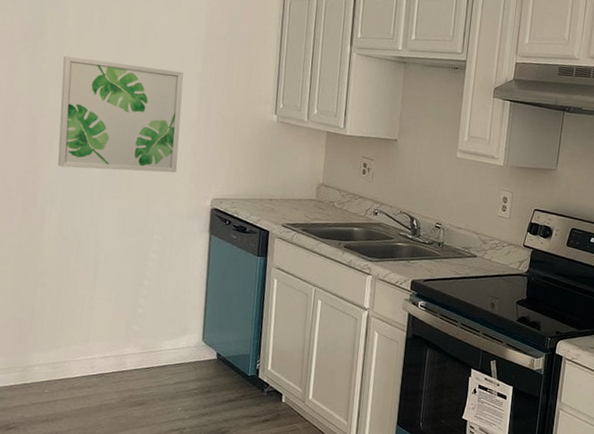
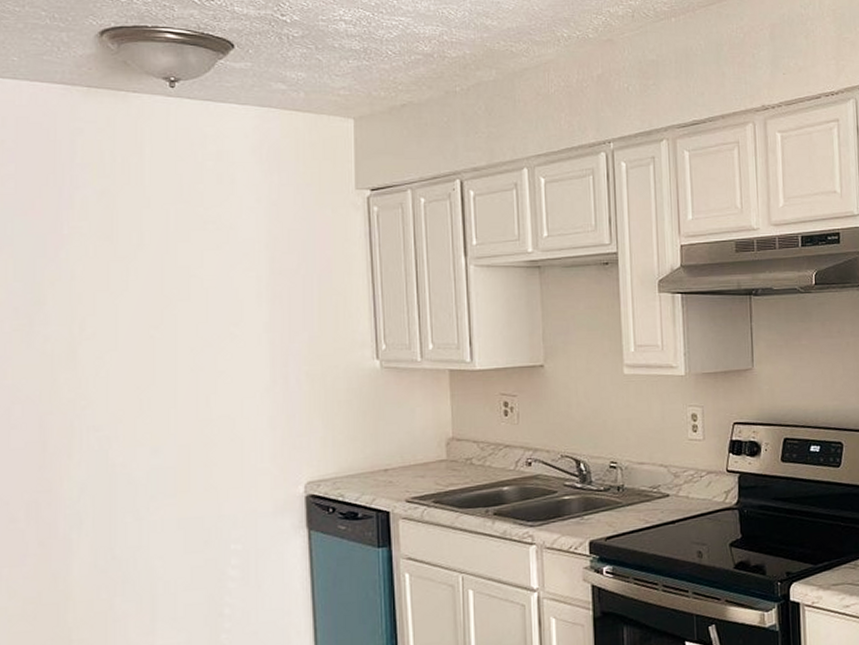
wall art: present [58,56,184,173] -> none [73,324,252,477]

